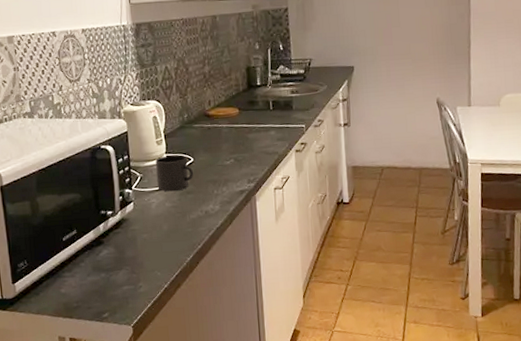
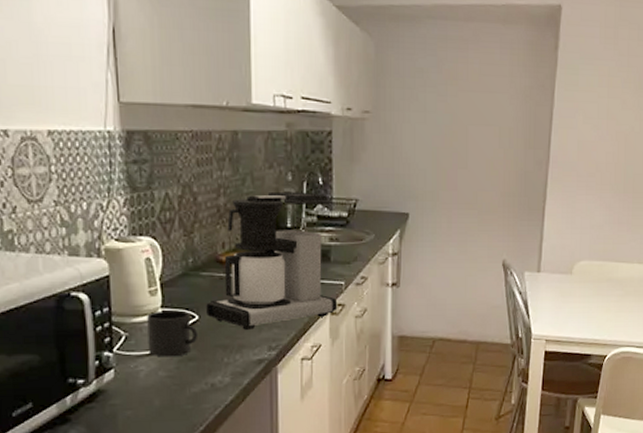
coffee maker: none [199,57,301,168] -> present [206,191,338,330]

